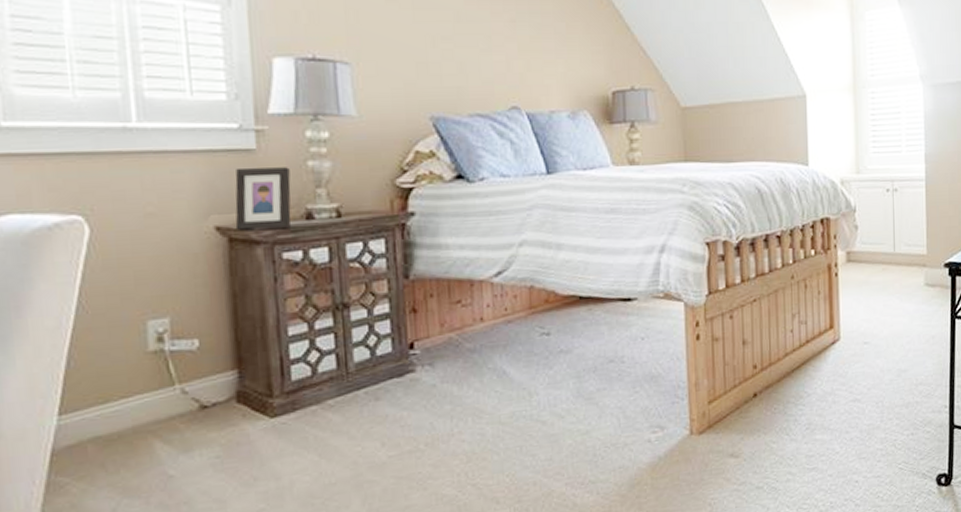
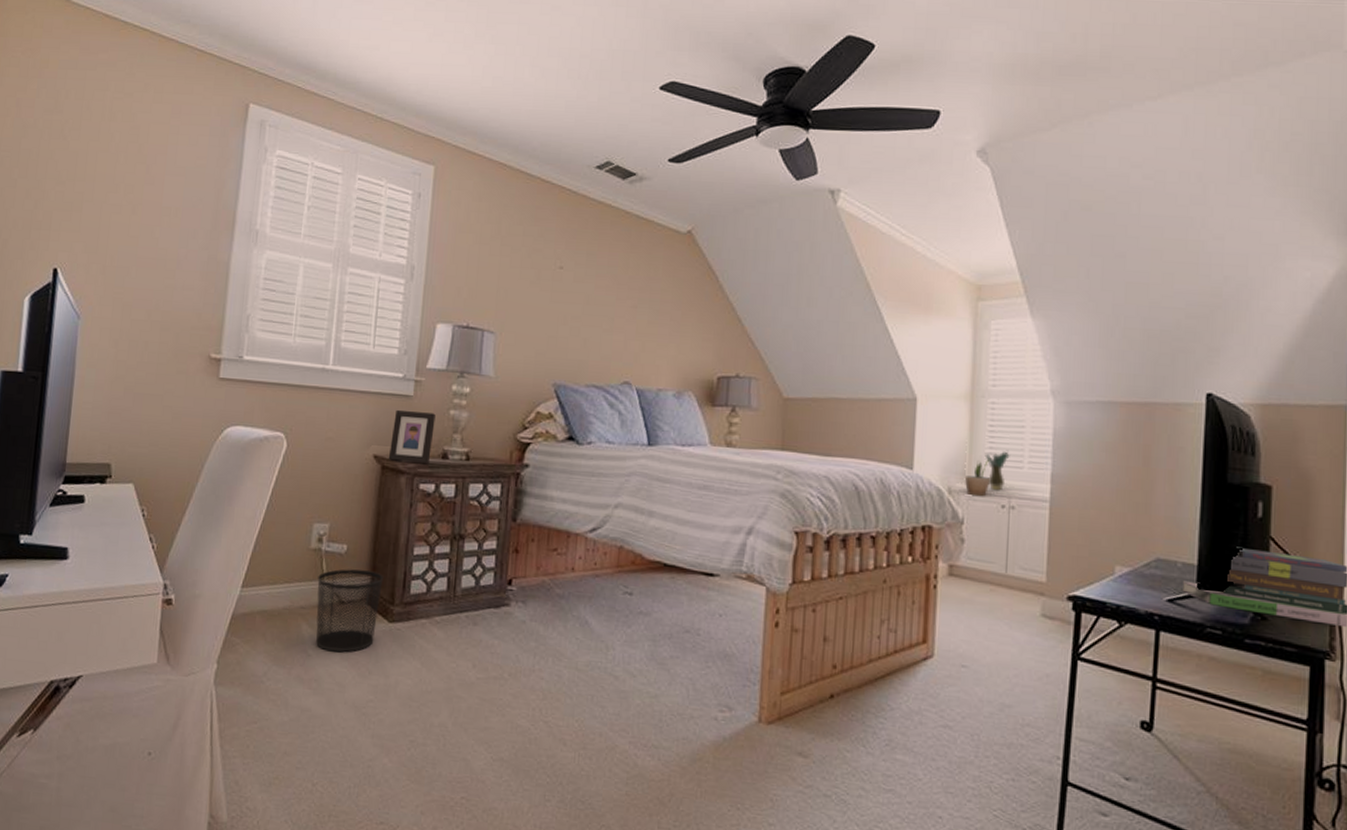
waste bin: none [165,363,254,467] -> present [316,569,383,653]
potted plant: none [854,146,876,184] -> present [965,458,991,497]
vase: none [869,136,890,177] -> present [984,450,1010,491]

